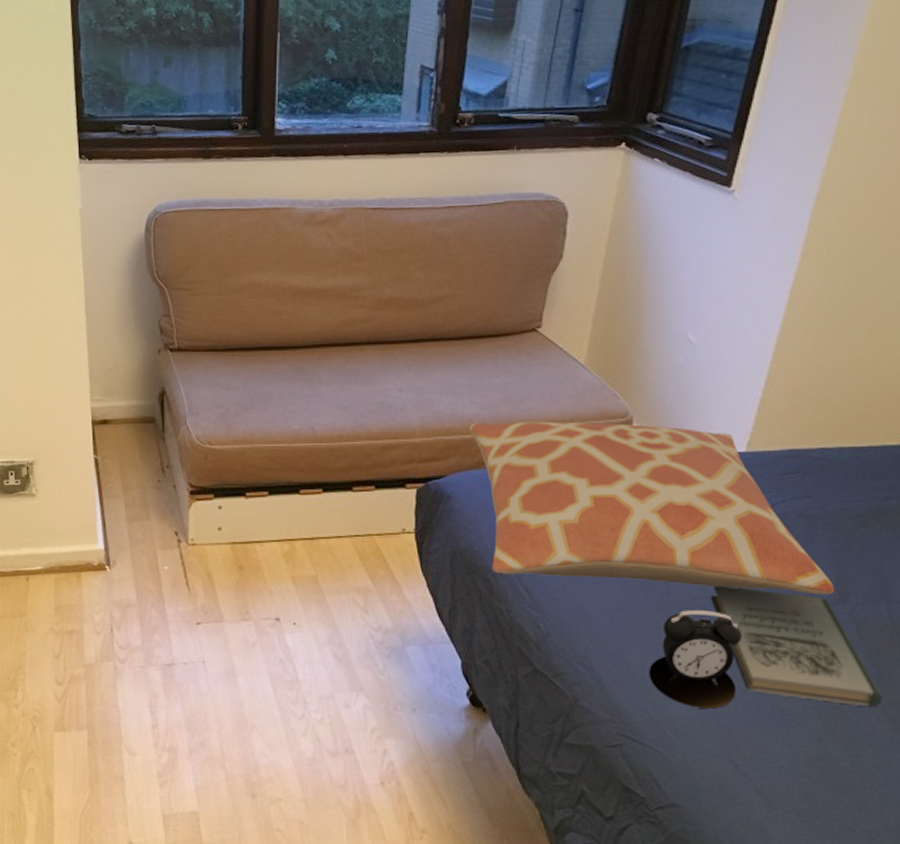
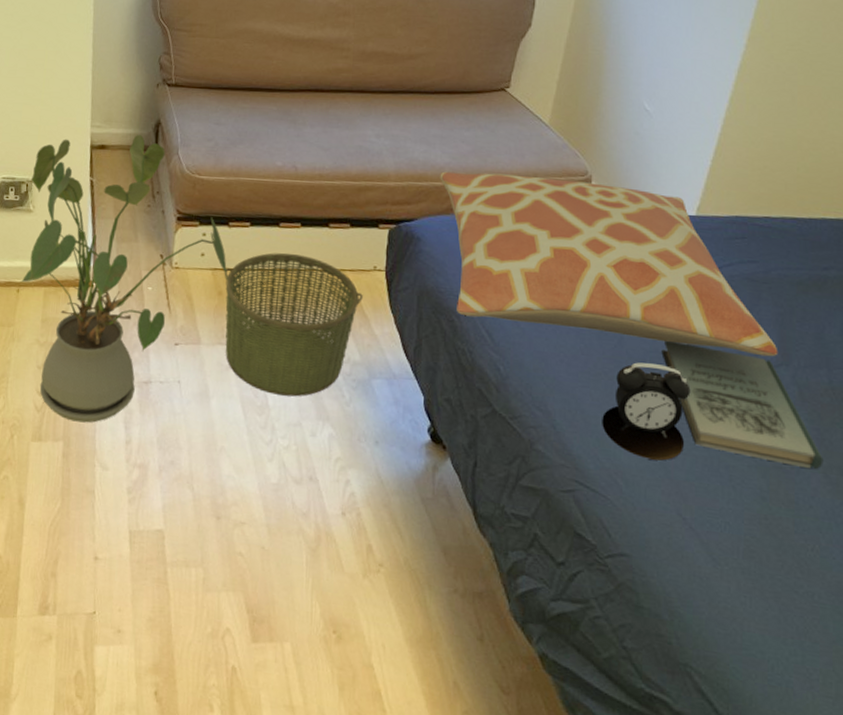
house plant: none [29,406,249,710] -> present [20,135,229,423]
basket: none [243,521,392,669] -> present [224,252,363,397]

